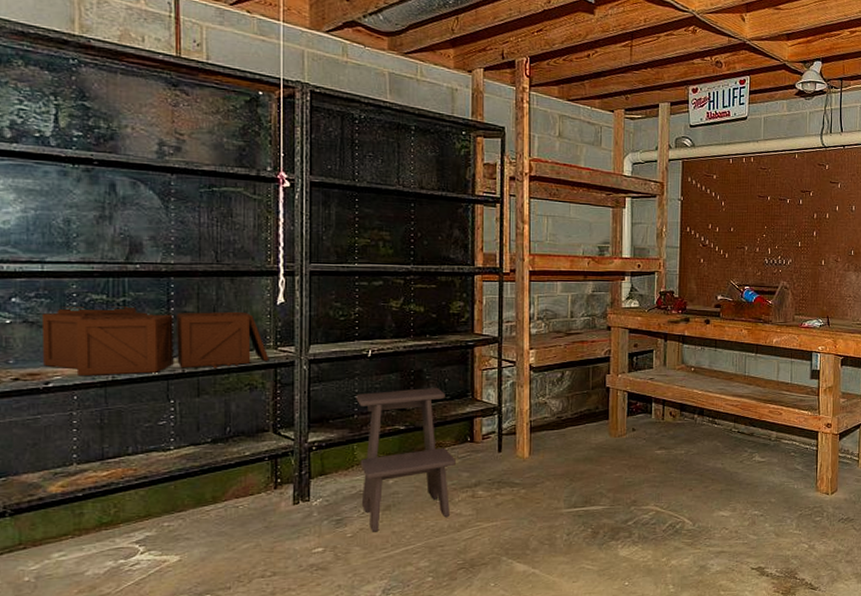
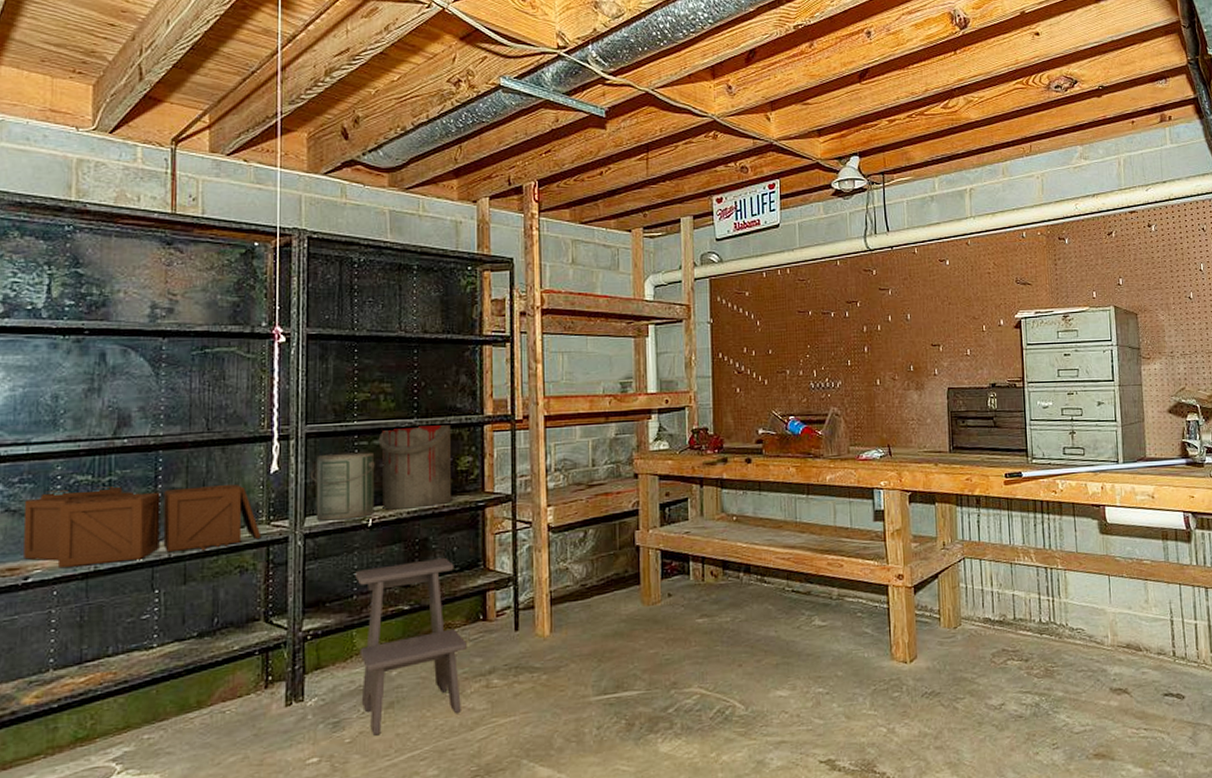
paint can: none [314,291,374,350] -> present [310,452,375,521]
paint can: none [377,270,444,344] -> present [378,422,451,510]

